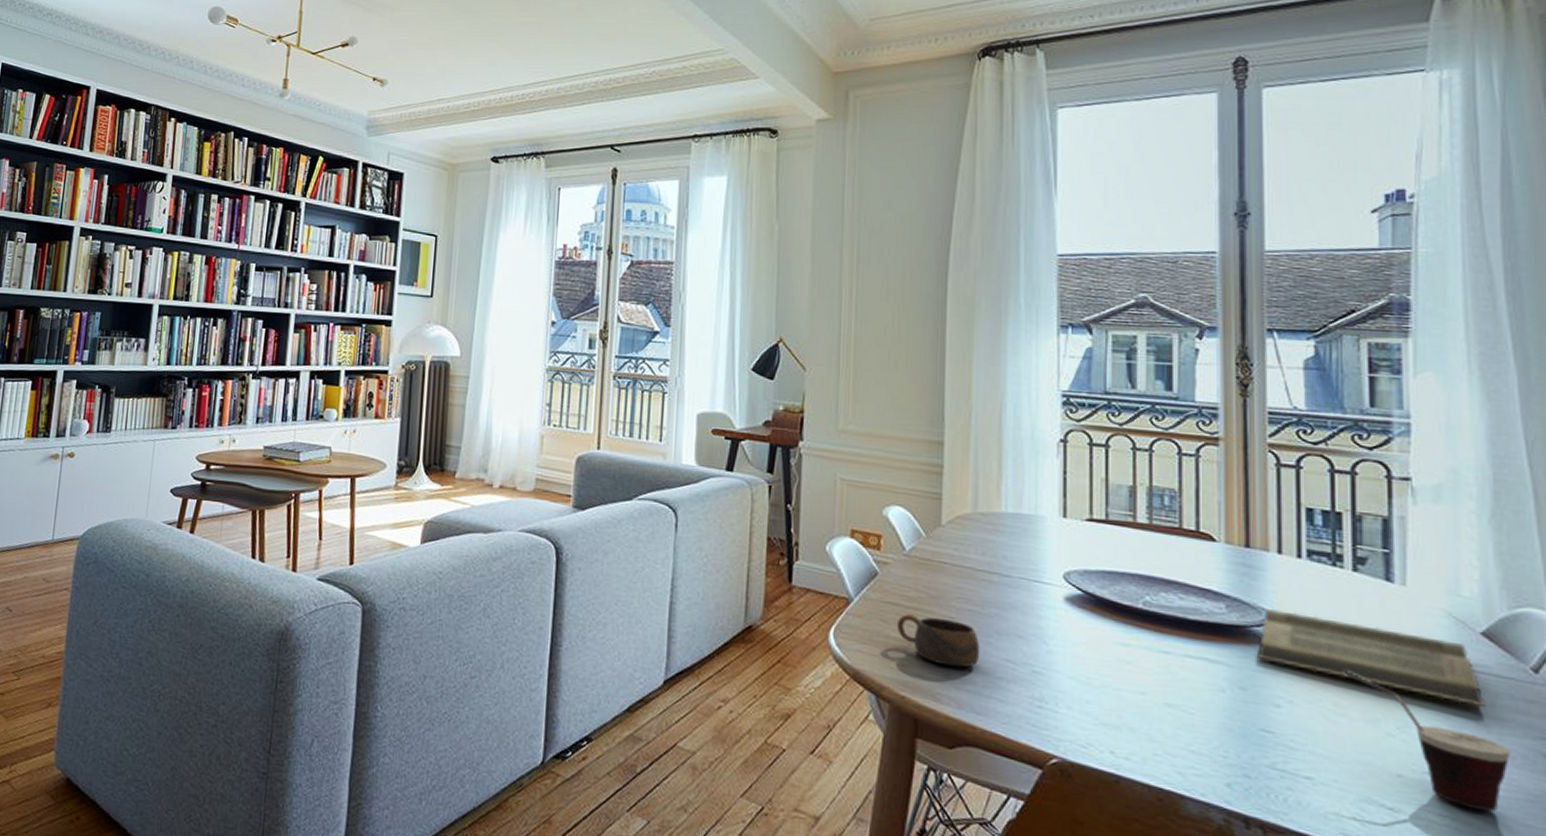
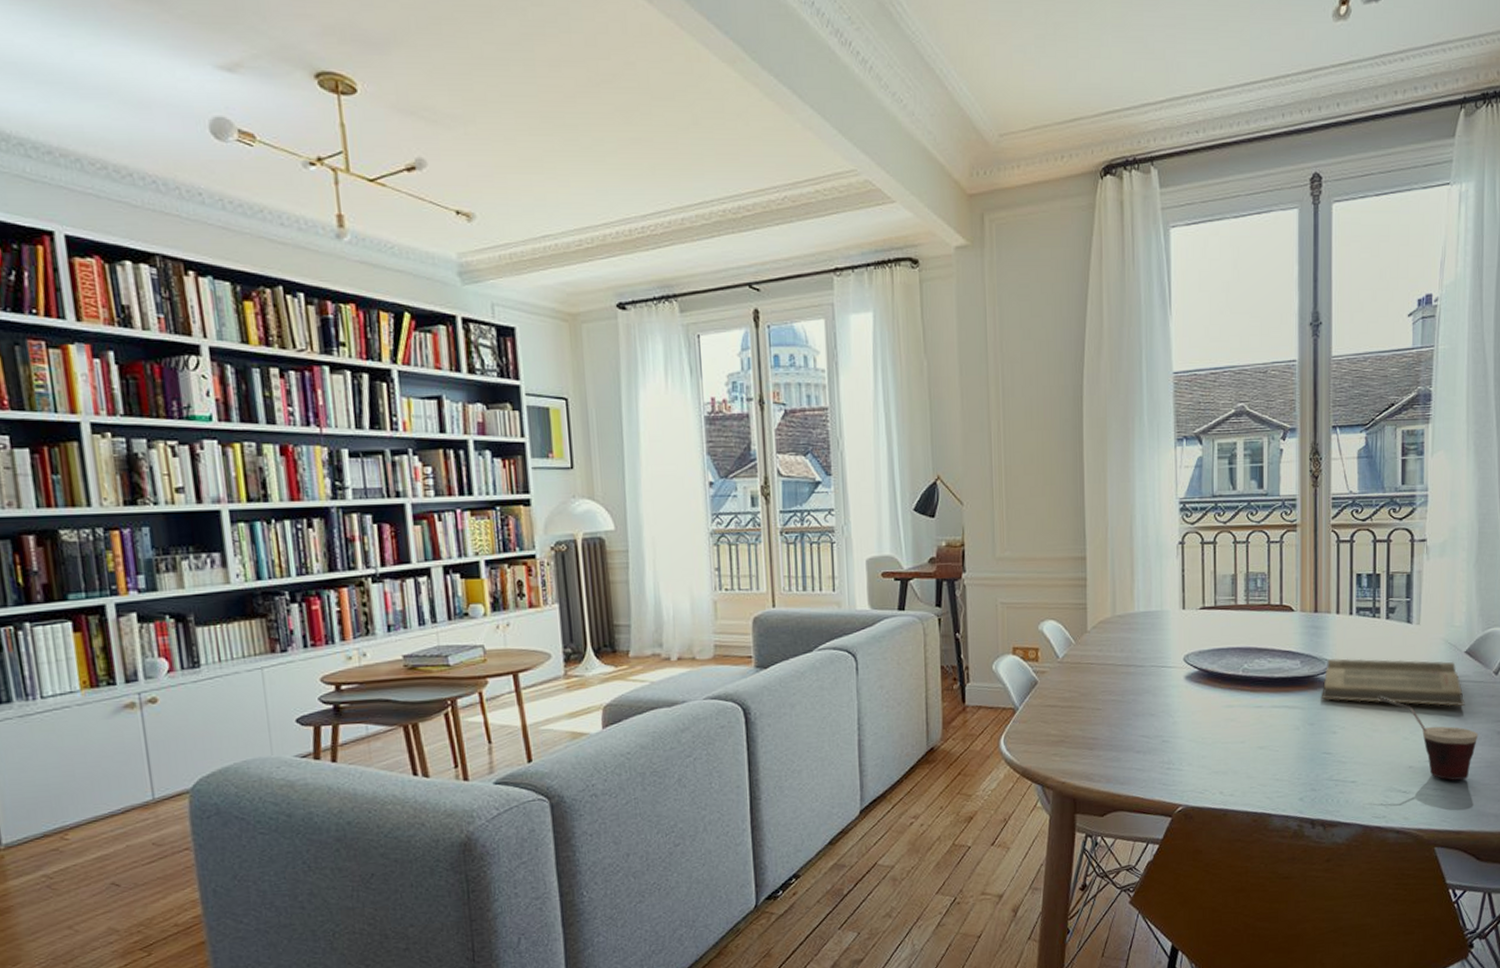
cup: present [896,614,980,668] -> none [1055,711,1122,750]

